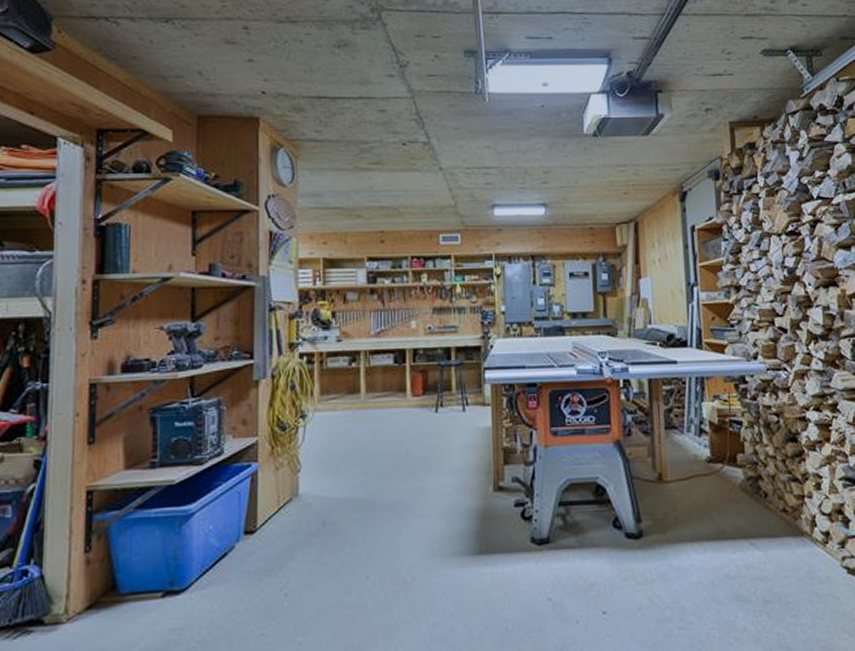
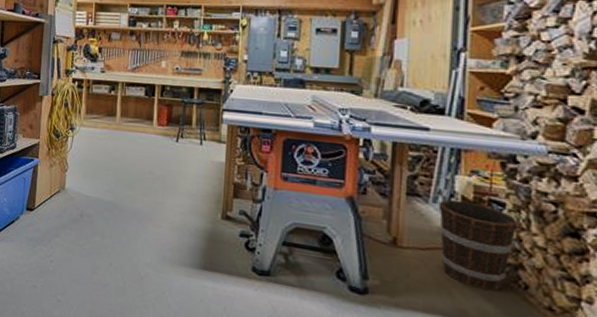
bucket: none [692,425,754,506] -> present [438,200,518,291]

